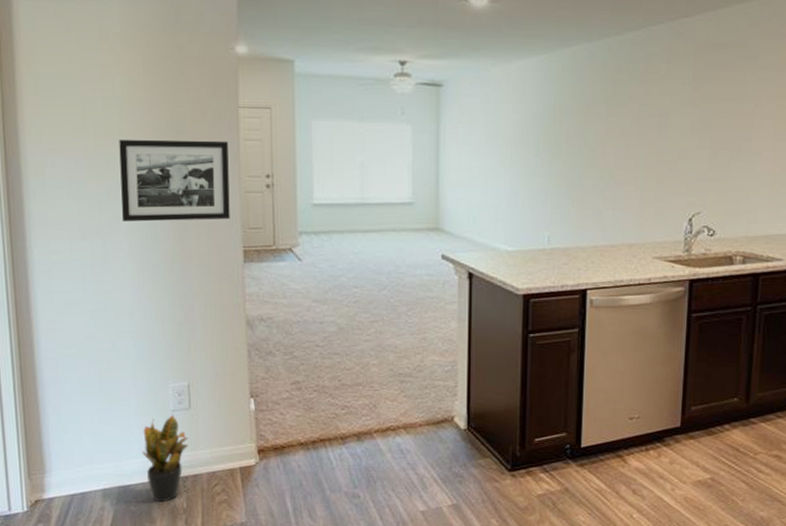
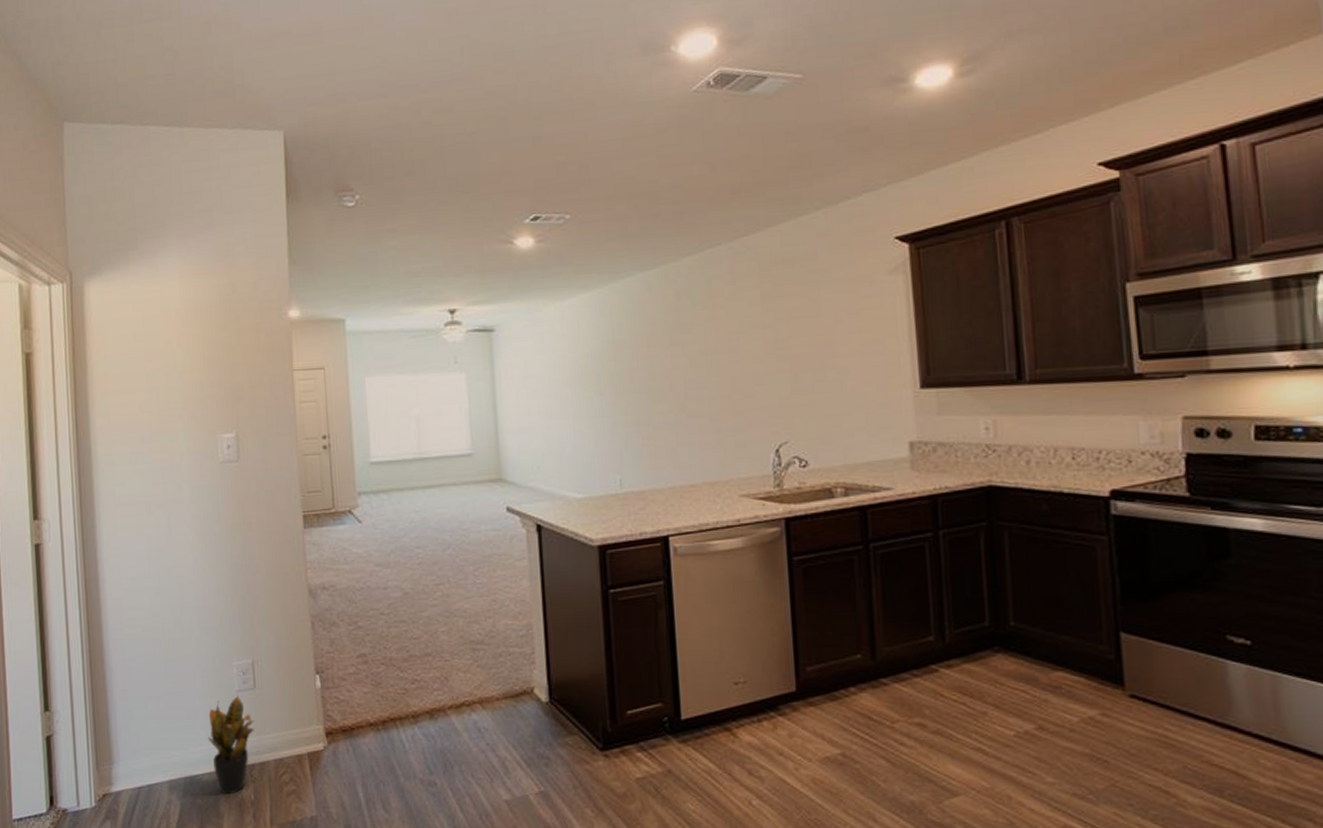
picture frame: present [119,139,230,222] -> none [181,405,289,493]

